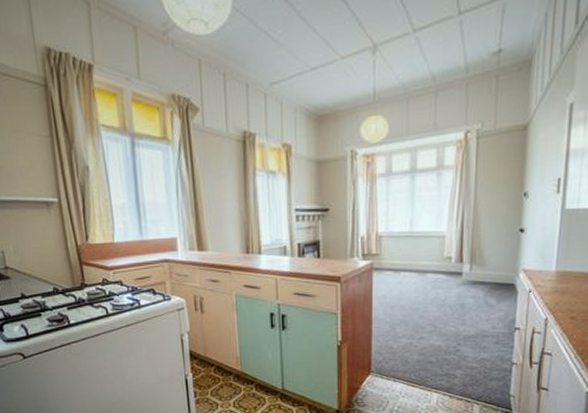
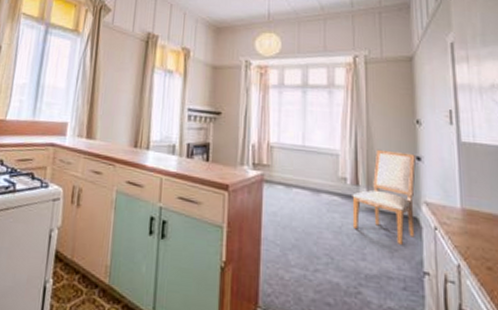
chair: none [454,226,519,308] -> present [352,149,416,245]

